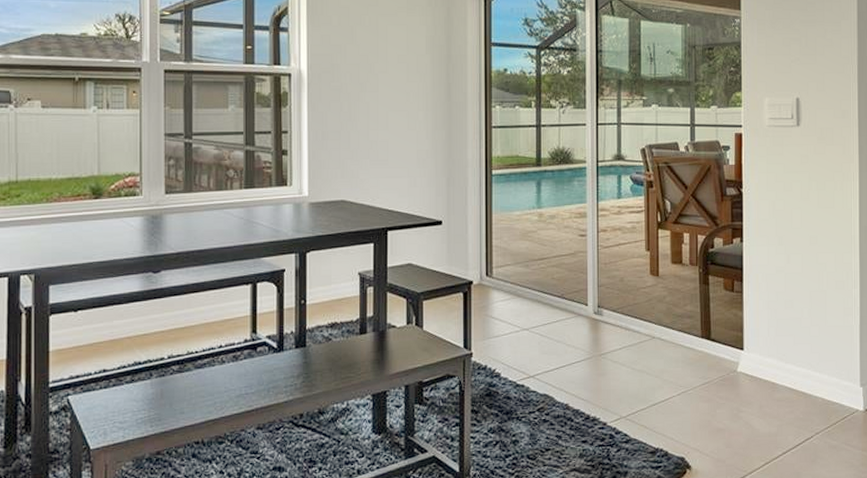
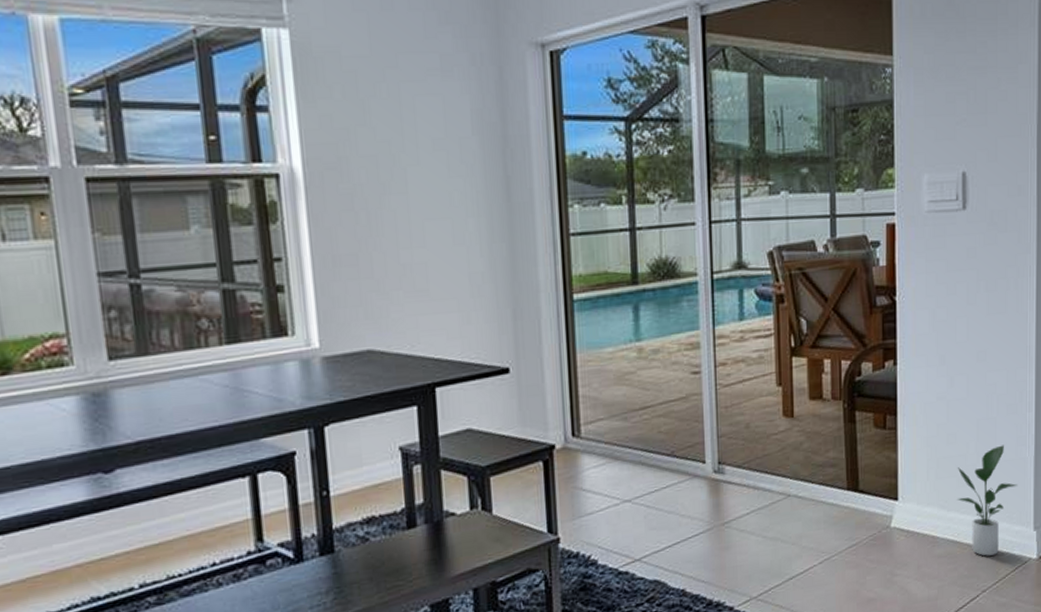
potted plant: none [793,313,845,404] -> present [957,445,1017,557]

